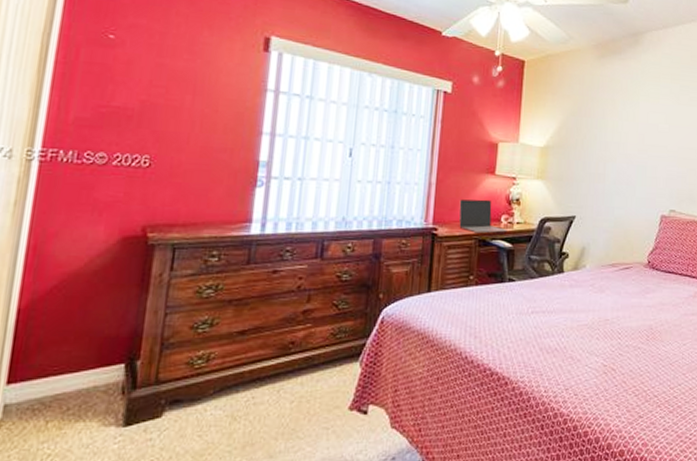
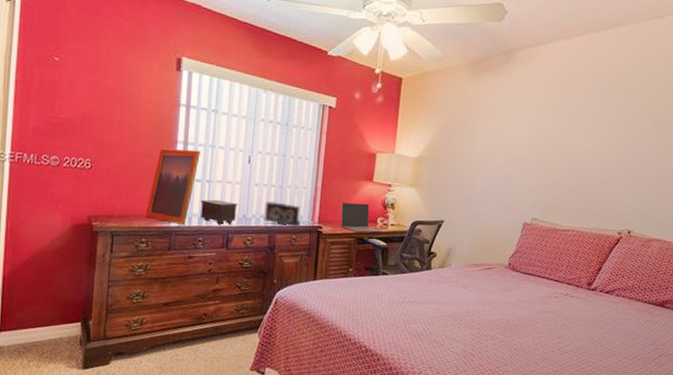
picture frame: none [218,141,291,232] -> present [145,148,200,225]
jewelry box: none [288,200,336,229] -> present [199,199,238,224]
alarm clock: none [367,200,412,230] -> present [264,201,301,227]

